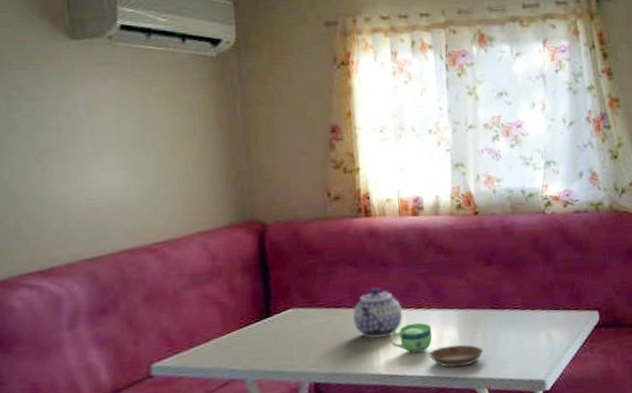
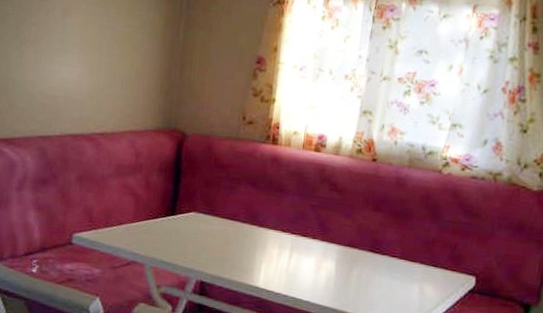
teapot: present [353,287,403,339] -> none [244,209,289,256]
cup: present [390,322,433,353] -> none [272,248,312,277]
saucer: present [429,344,484,368] -> none [305,275,356,298]

